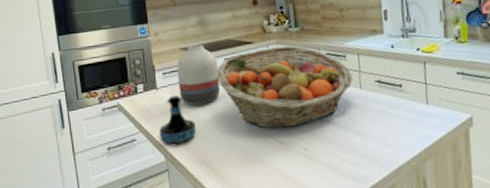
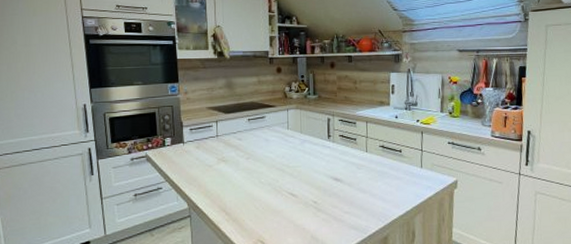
tequila bottle: present [159,95,196,147] -> none [184,150,218,195]
vase: present [176,45,221,106] -> none [203,105,243,159]
fruit basket: present [216,46,352,129] -> none [240,111,360,184]

